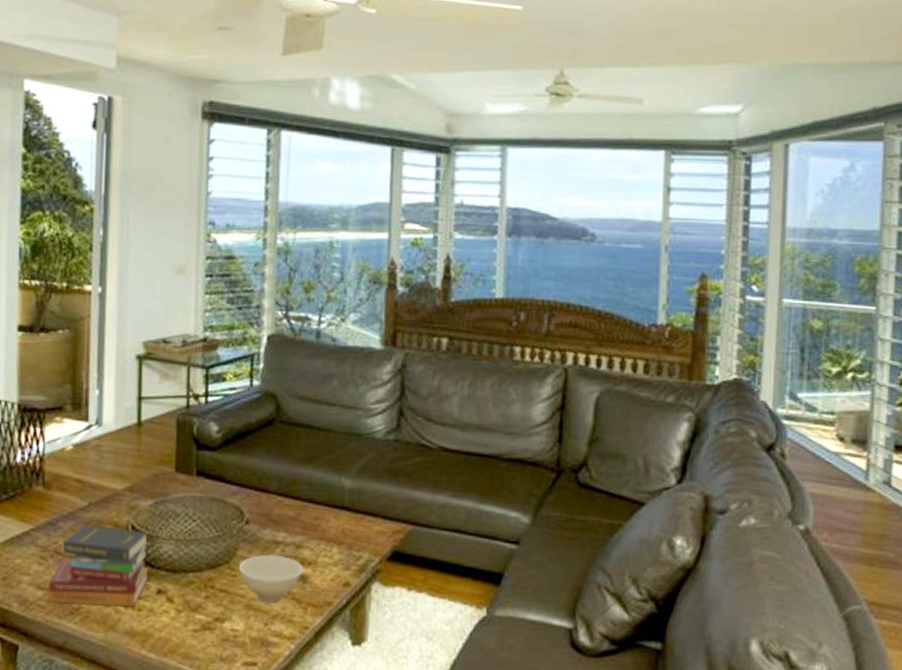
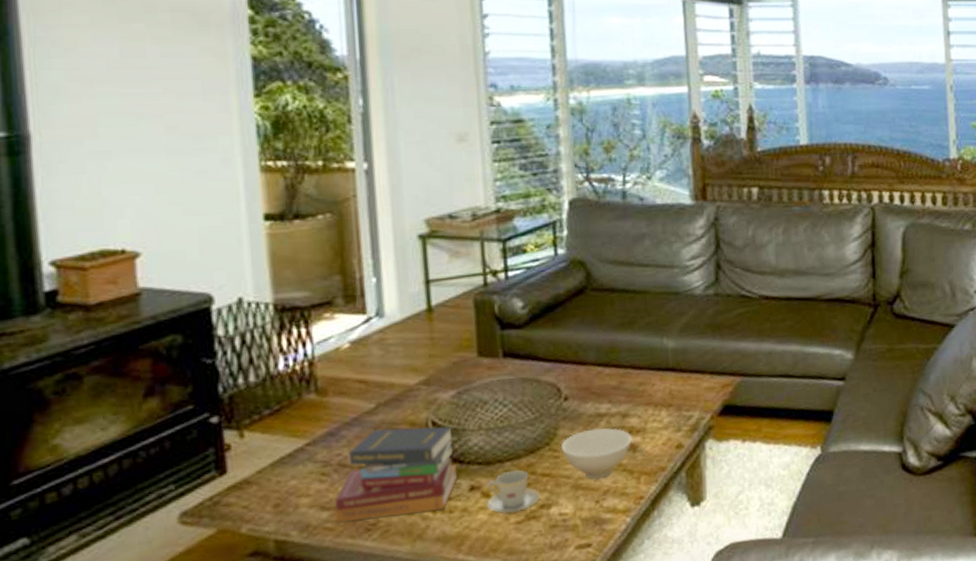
teacup: none [170,581,216,621] -> present [487,470,540,514]

